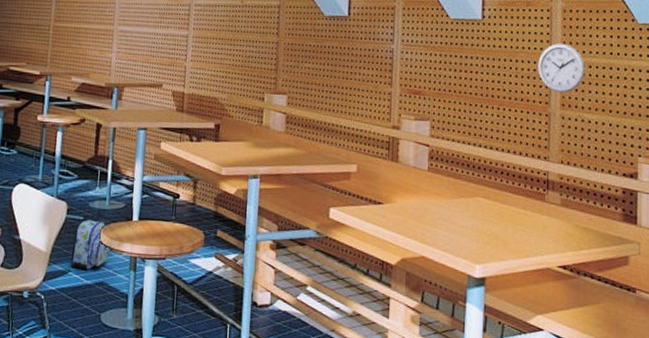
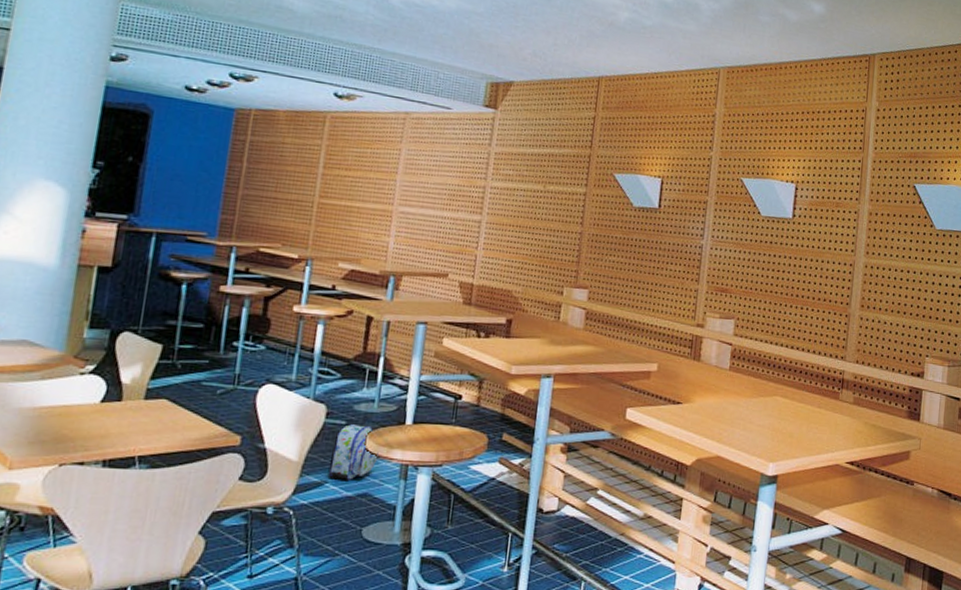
wall clock: present [538,43,585,93] -> none [841,245,886,294]

